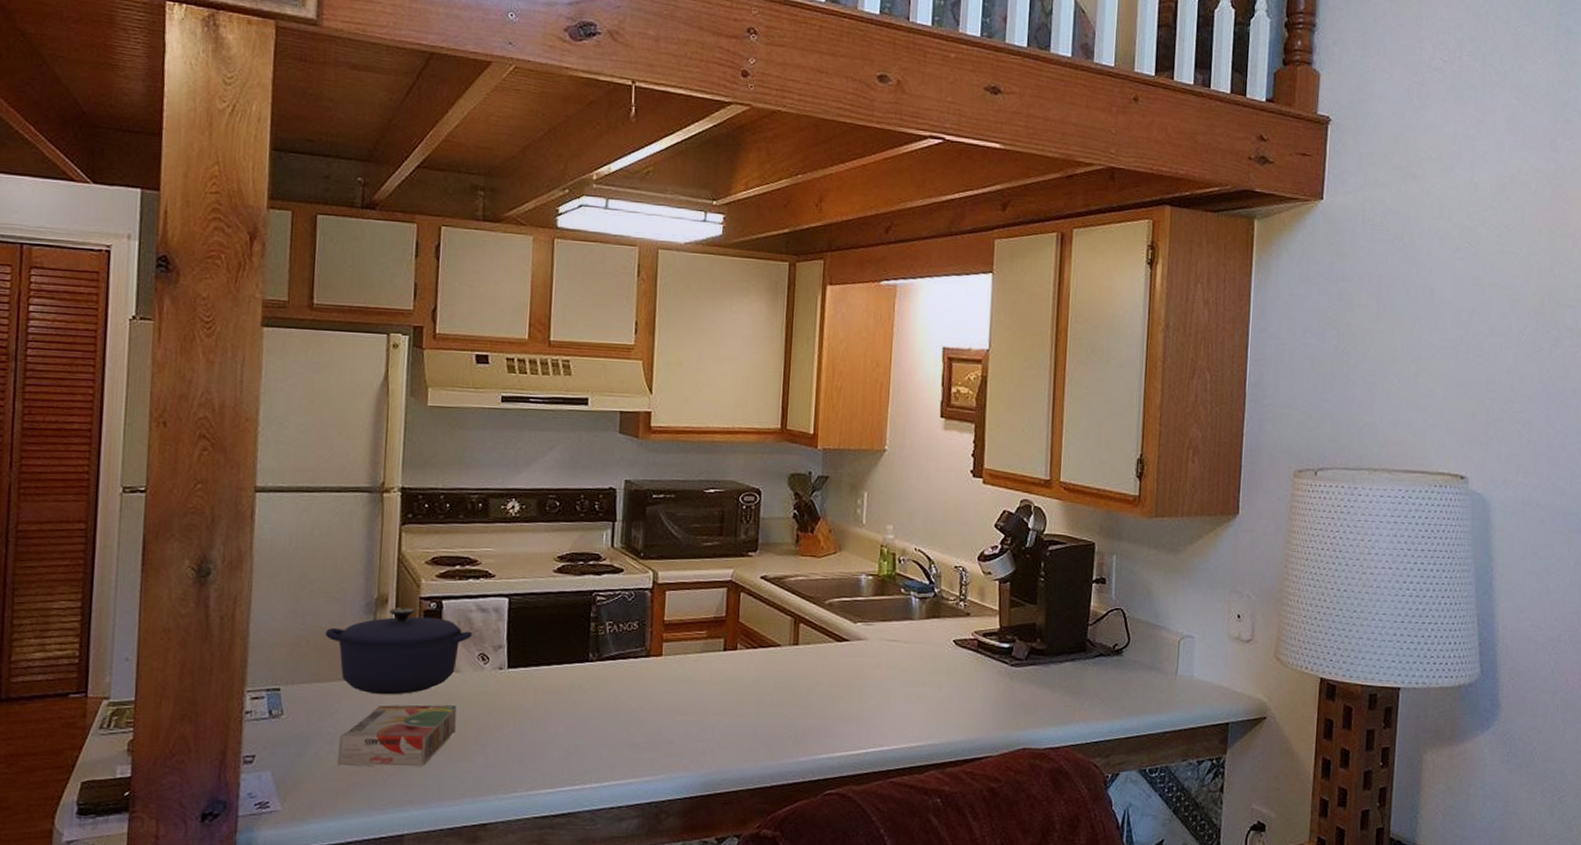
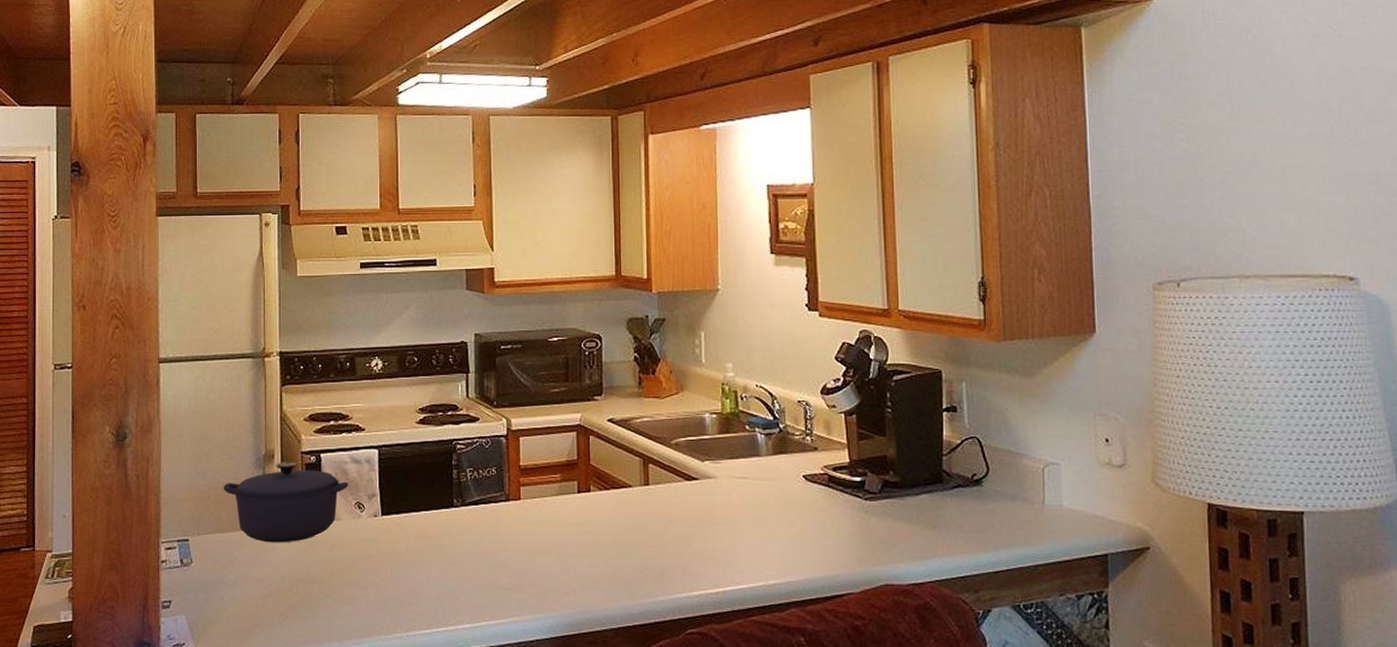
food box: present [338,704,457,767] -> none [241,551,339,610]

